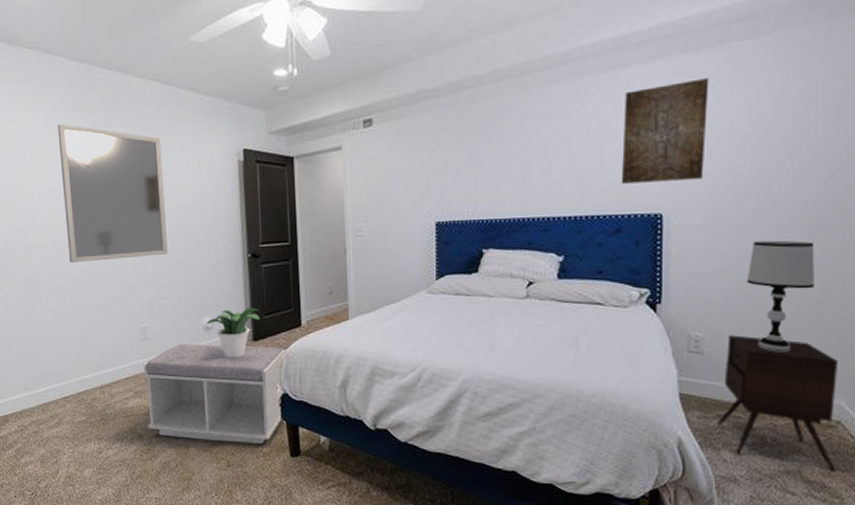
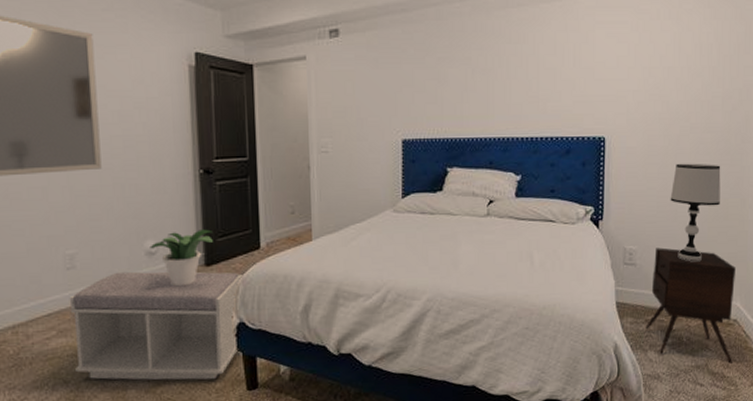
wall art: present [621,78,709,184] -> none [571,14,644,108]

